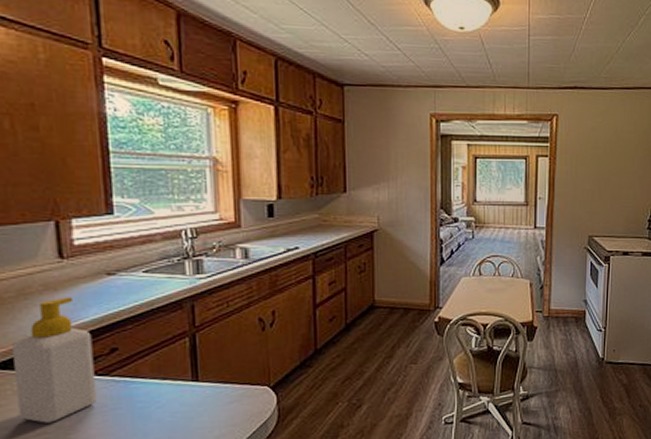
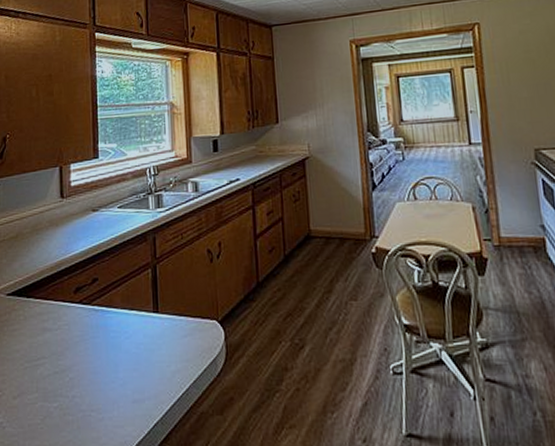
soap bottle: present [12,297,97,423] -> none [26,231,81,348]

